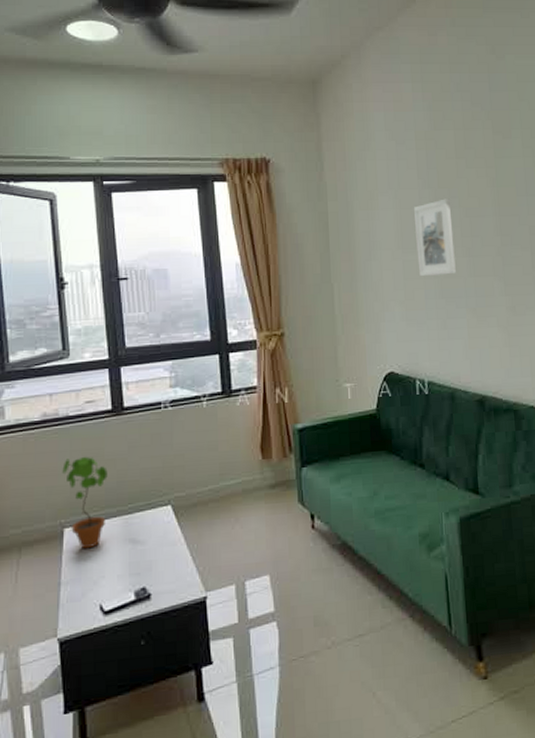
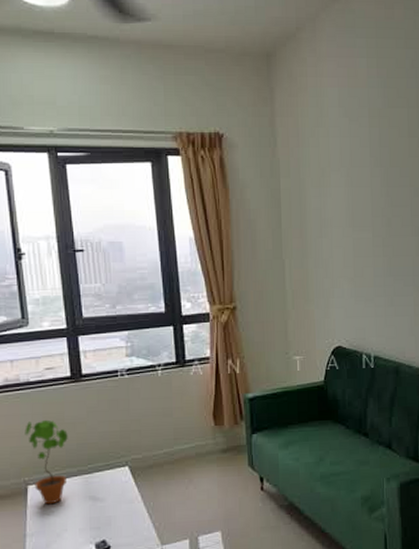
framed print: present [414,198,456,277] -> none [366,177,405,255]

